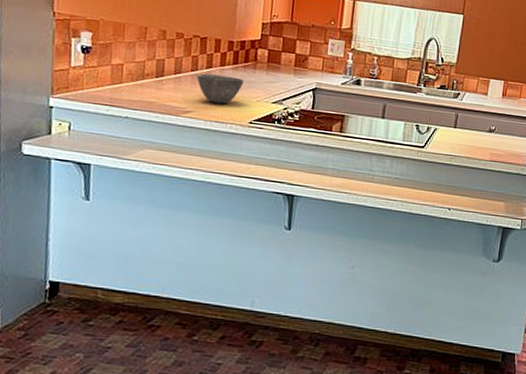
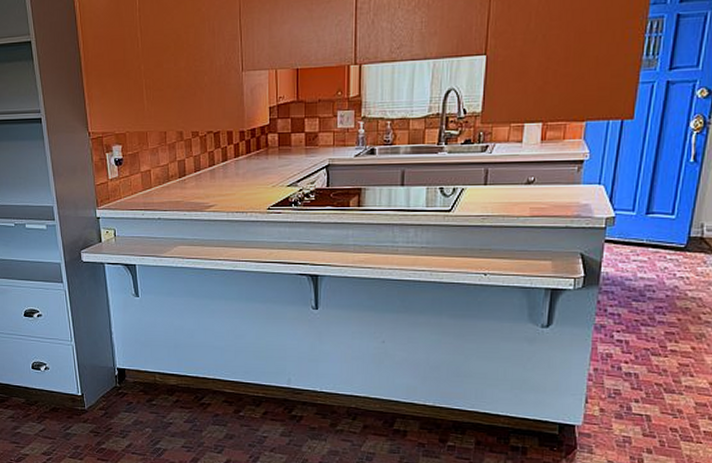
bowl: present [196,73,244,104] -> none [215,166,258,194]

